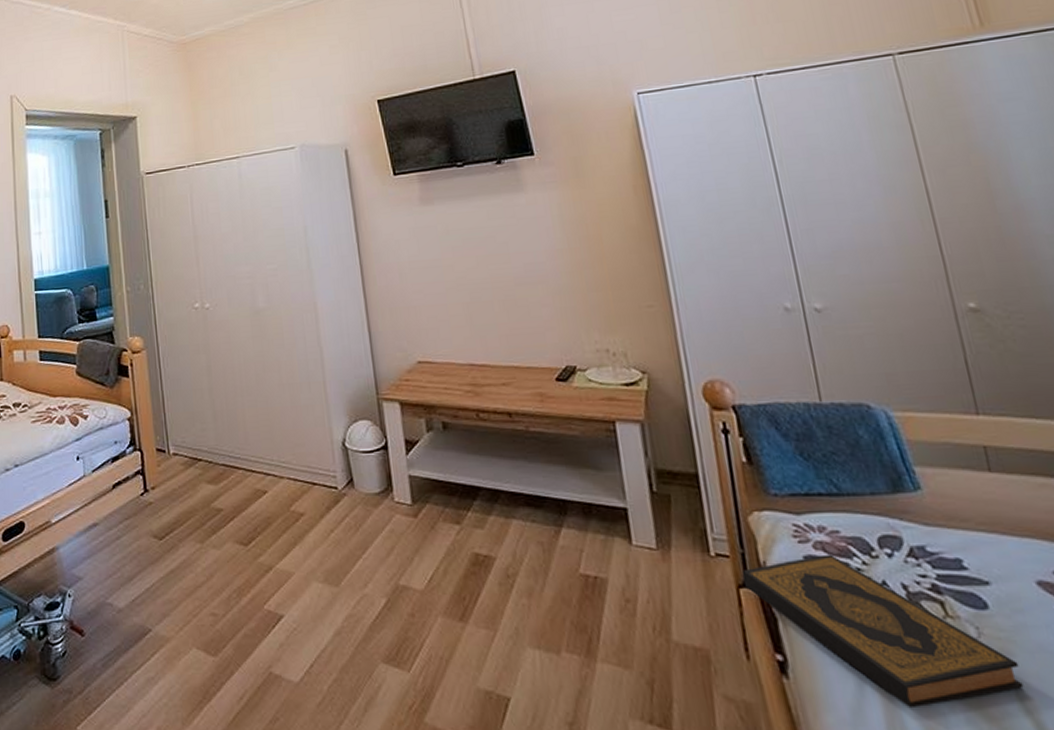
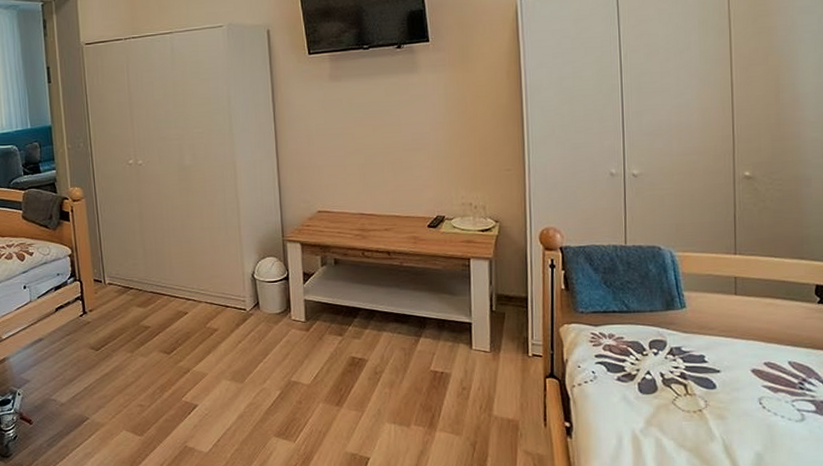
hardback book: present [742,554,1024,709] -> none [549,354,729,455]

